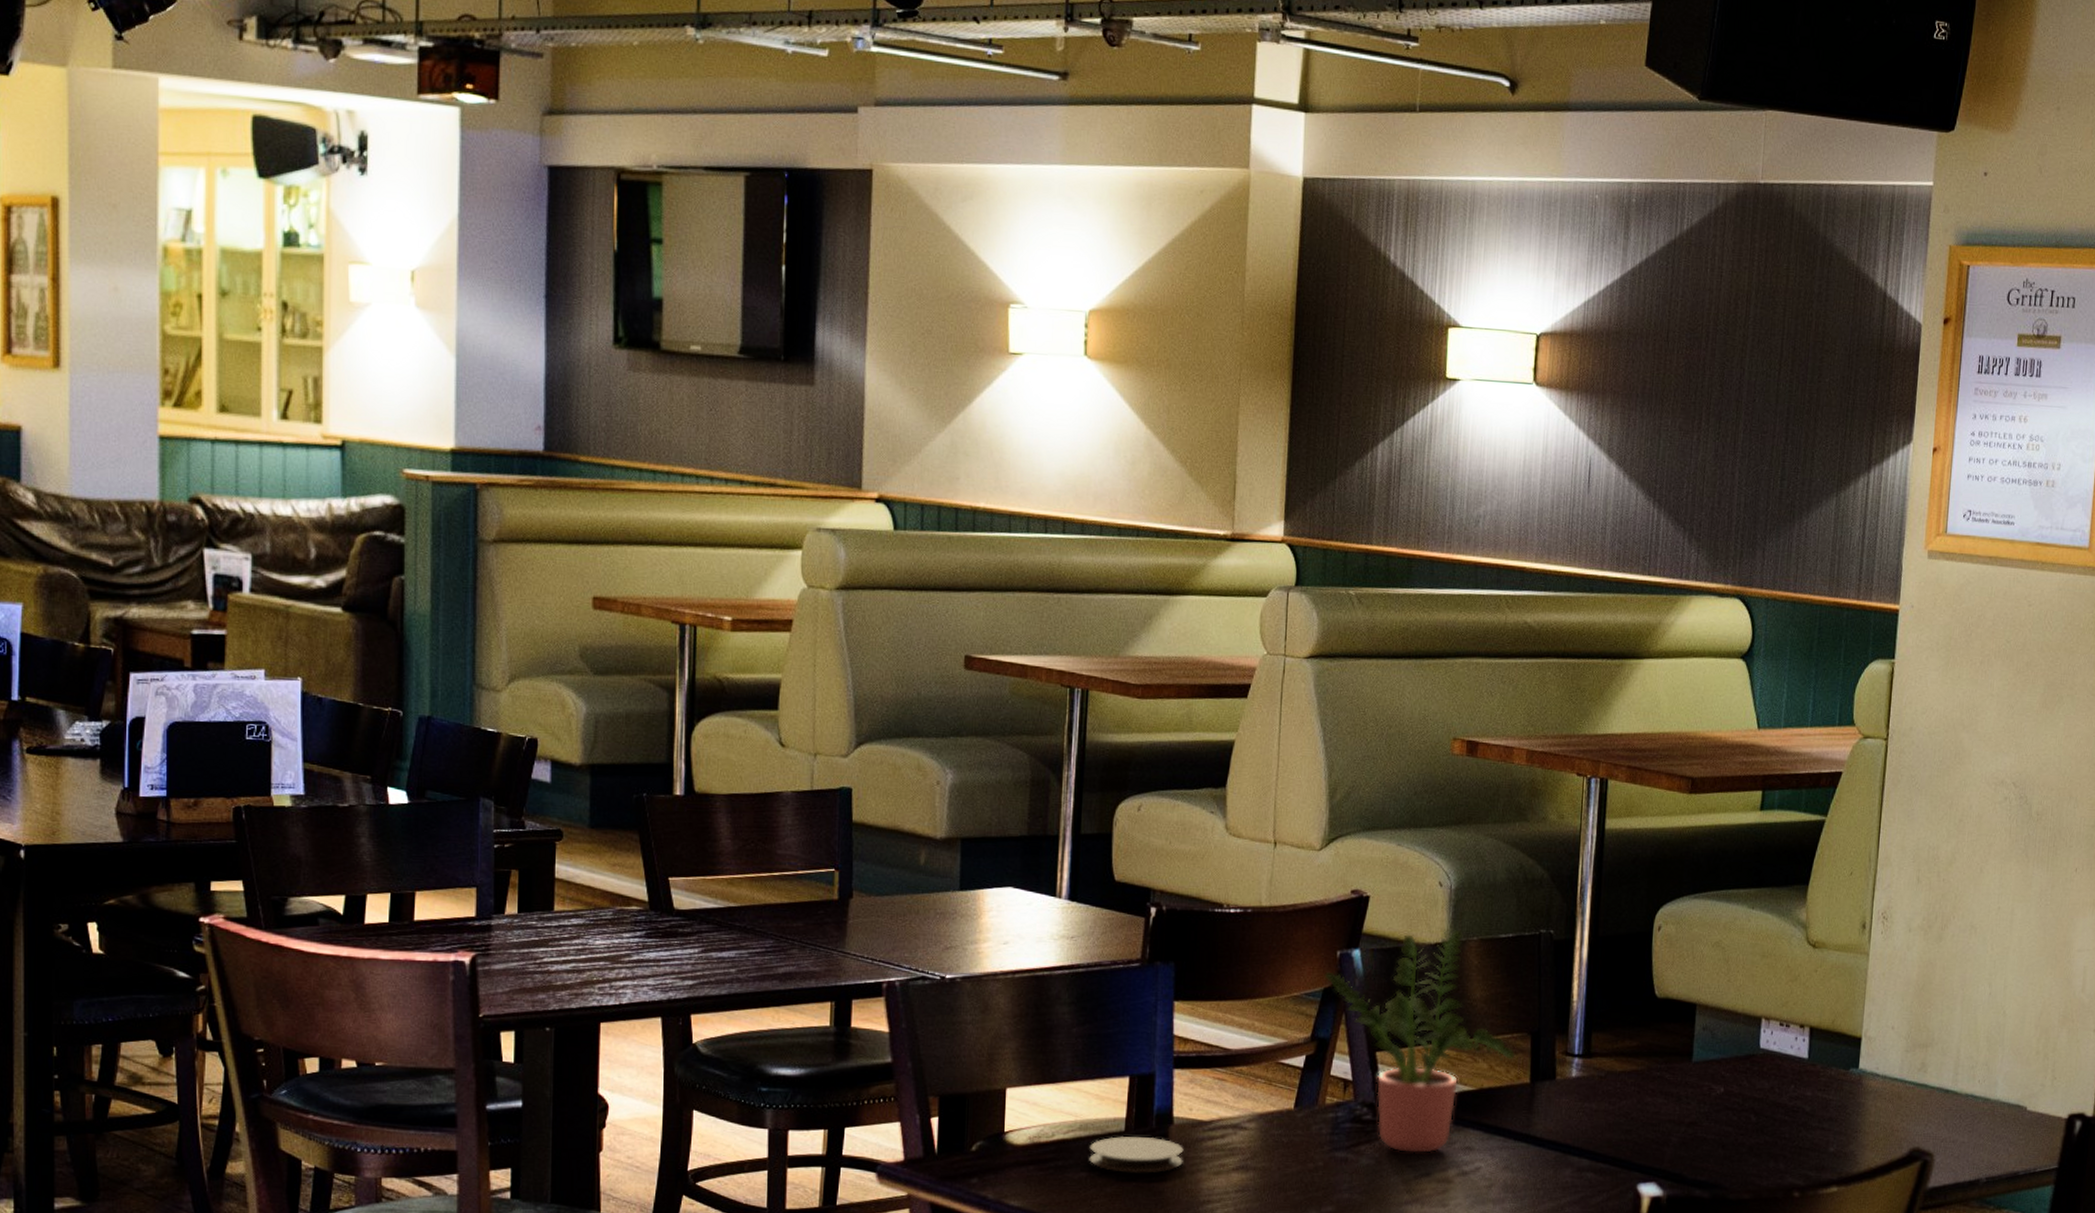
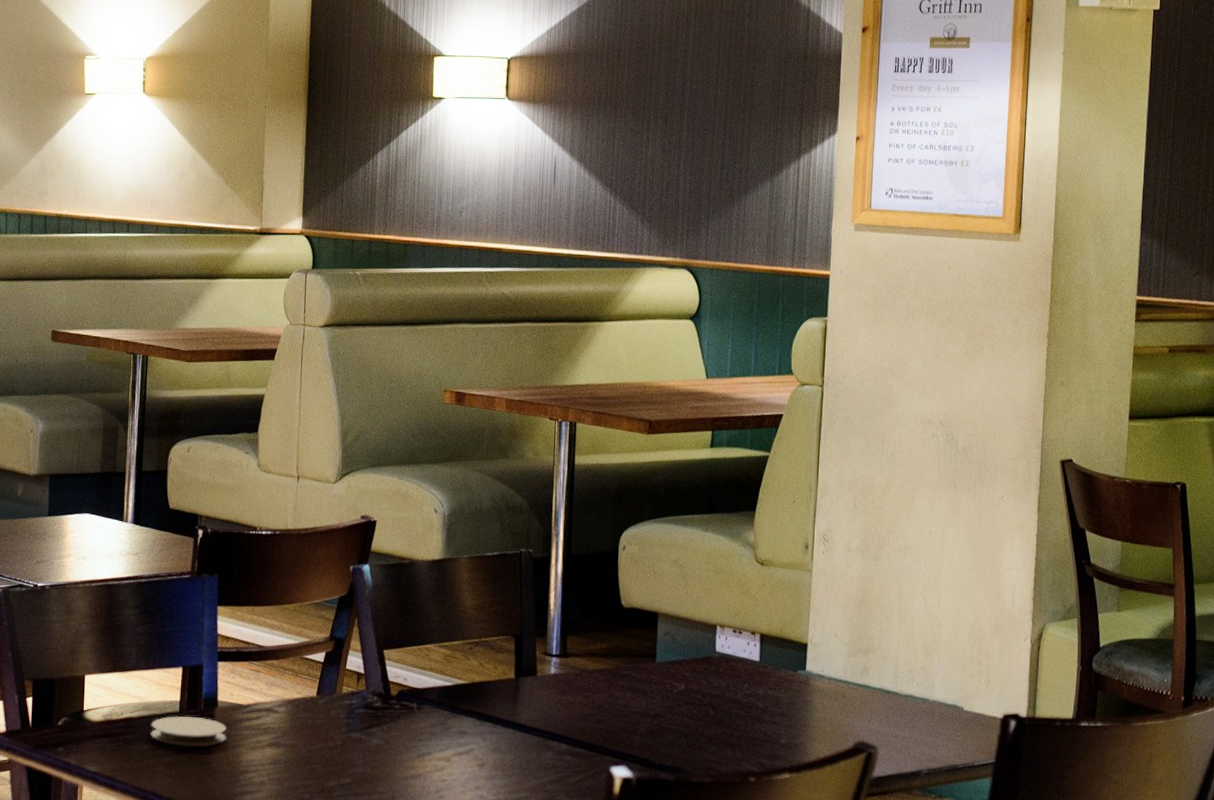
potted plant: present [1324,930,1516,1154] -> none [339,549,502,737]

